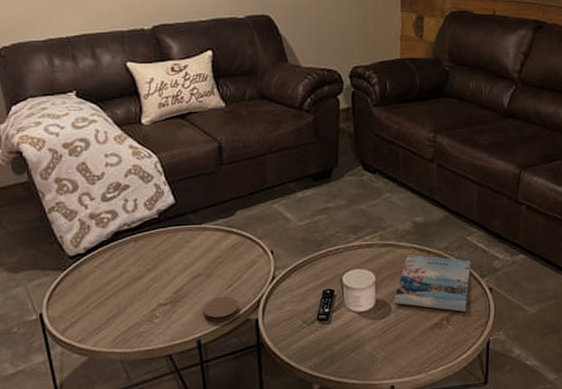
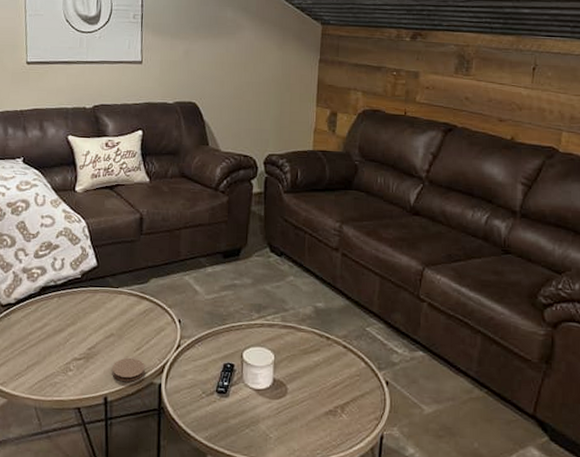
magazine: present [394,254,471,312] -> none [291,338,369,402]

